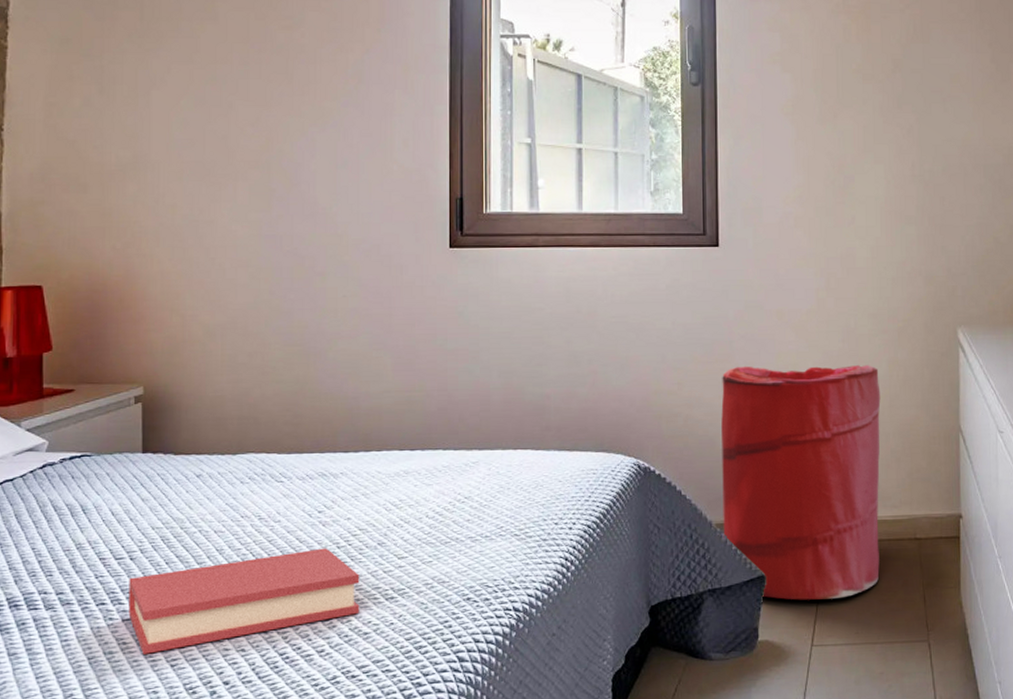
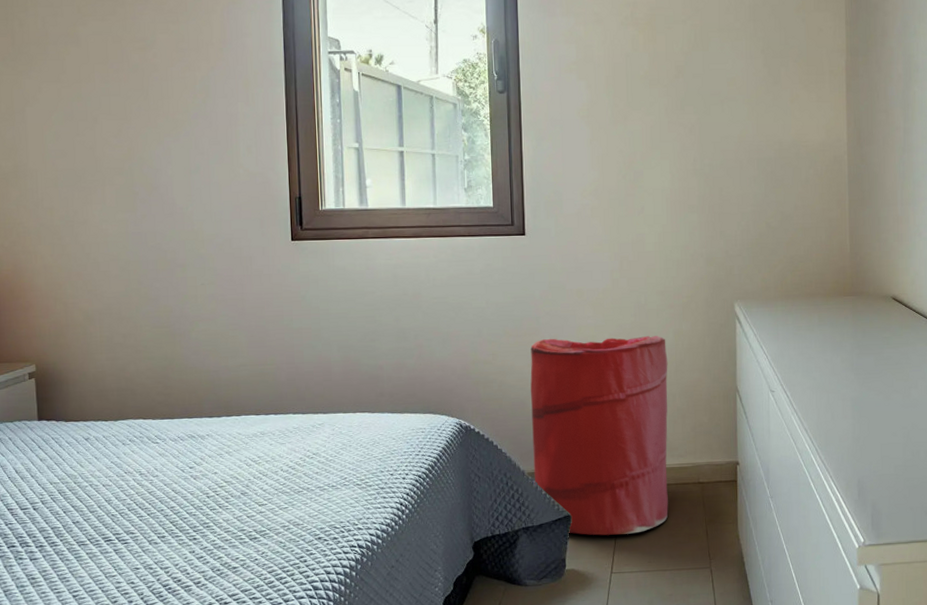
hardback book: present [128,548,360,654] -> none [33,497,229,587]

